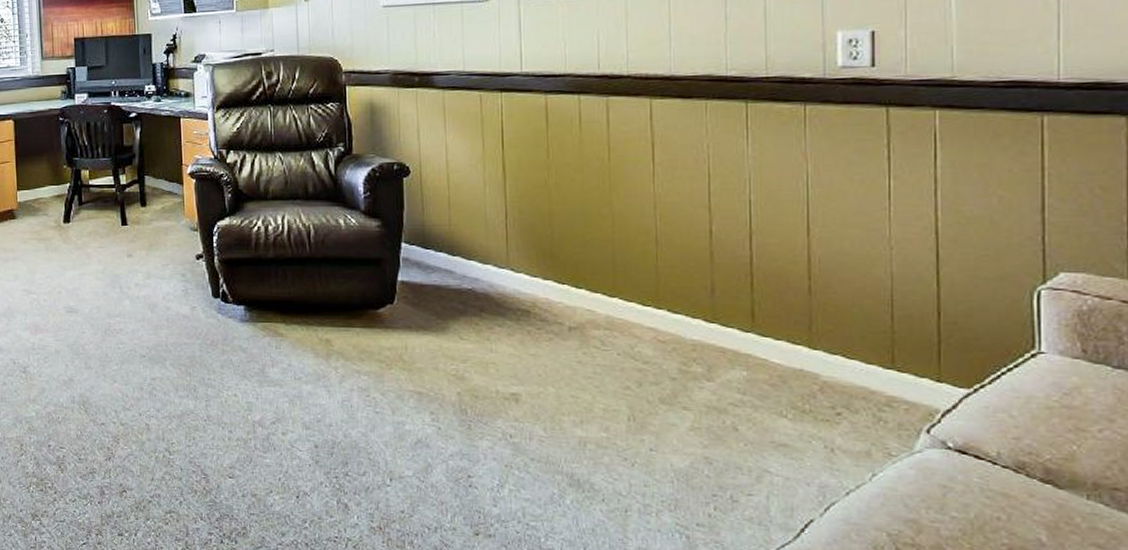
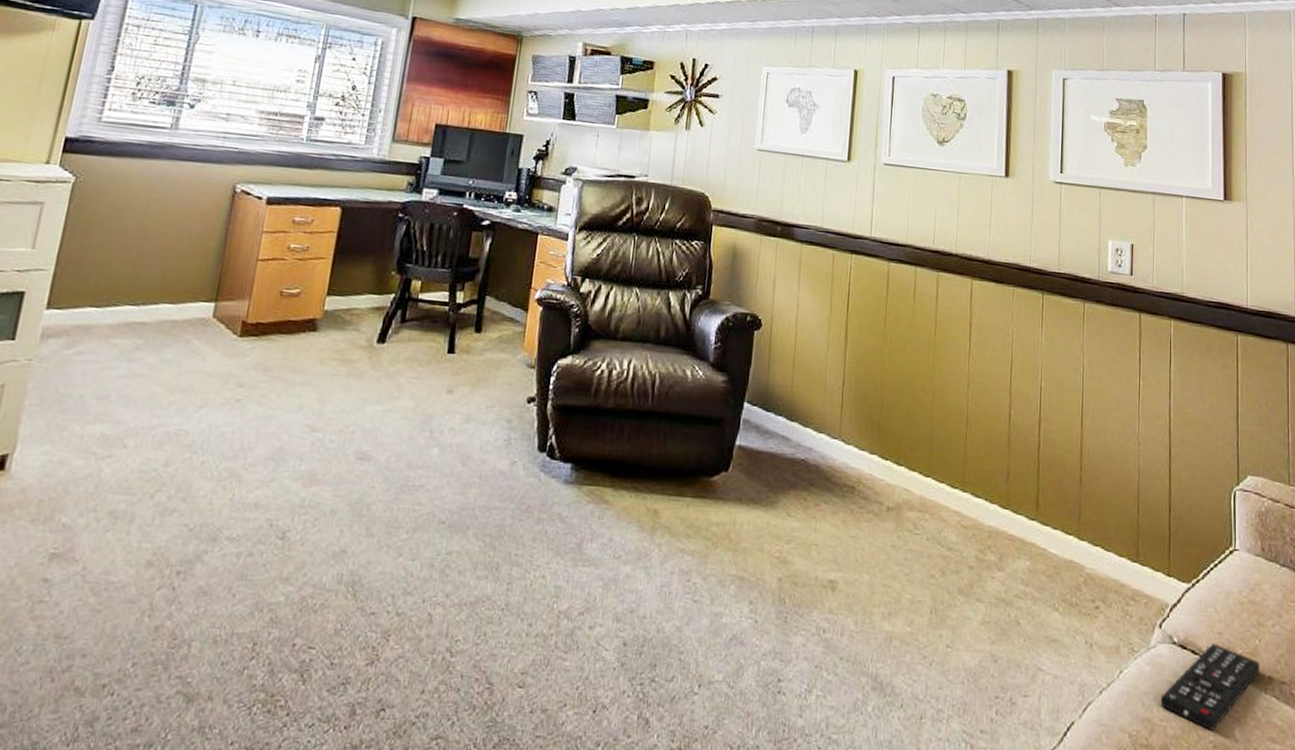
remote control: none [930,448,1078,534] -> present [1160,643,1260,730]

